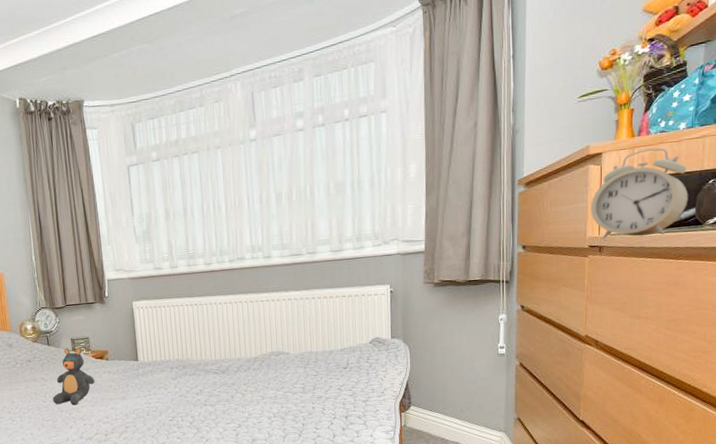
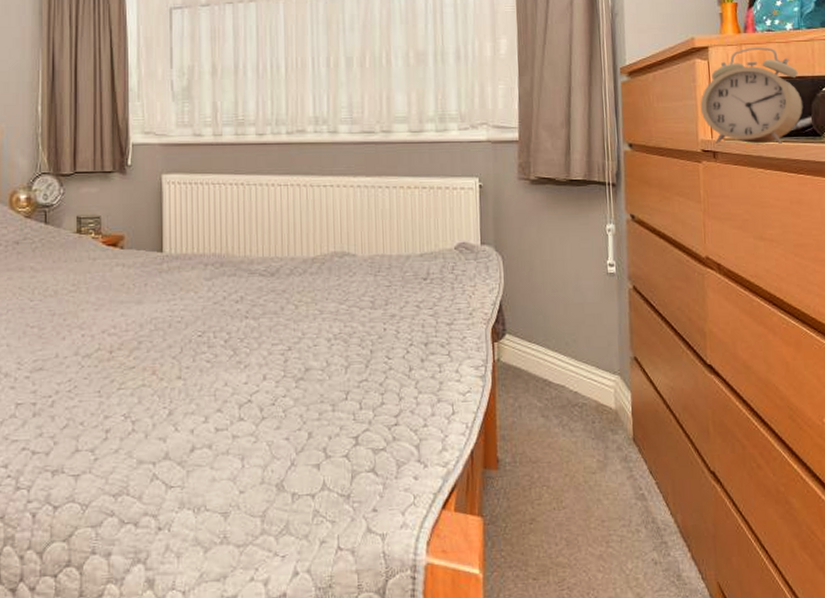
stuffed animal: present [52,347,95,405] -> none [42,228,103,308]

